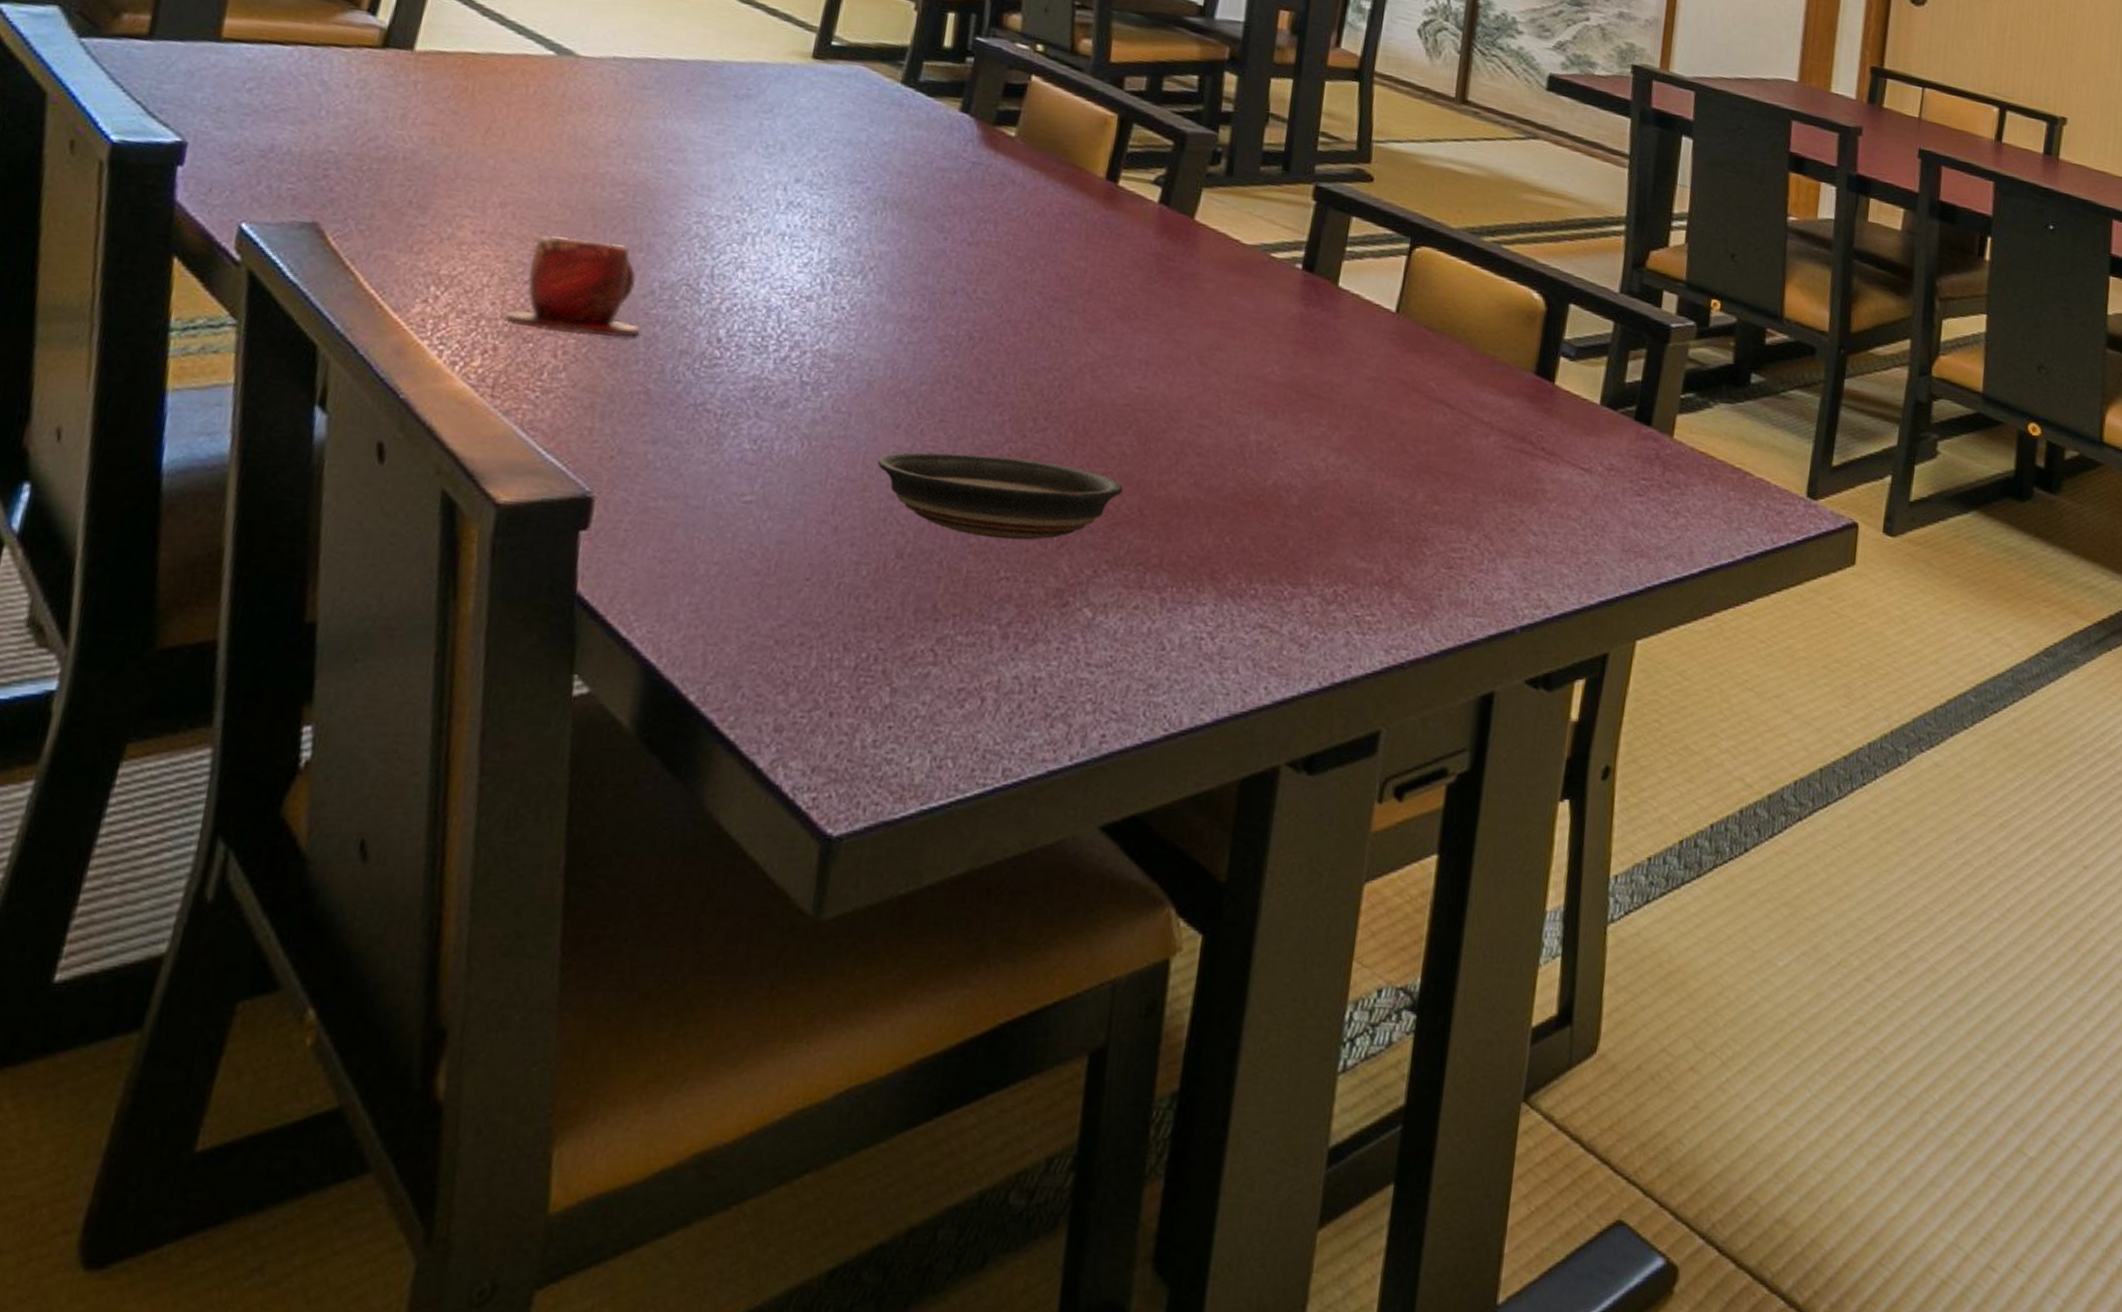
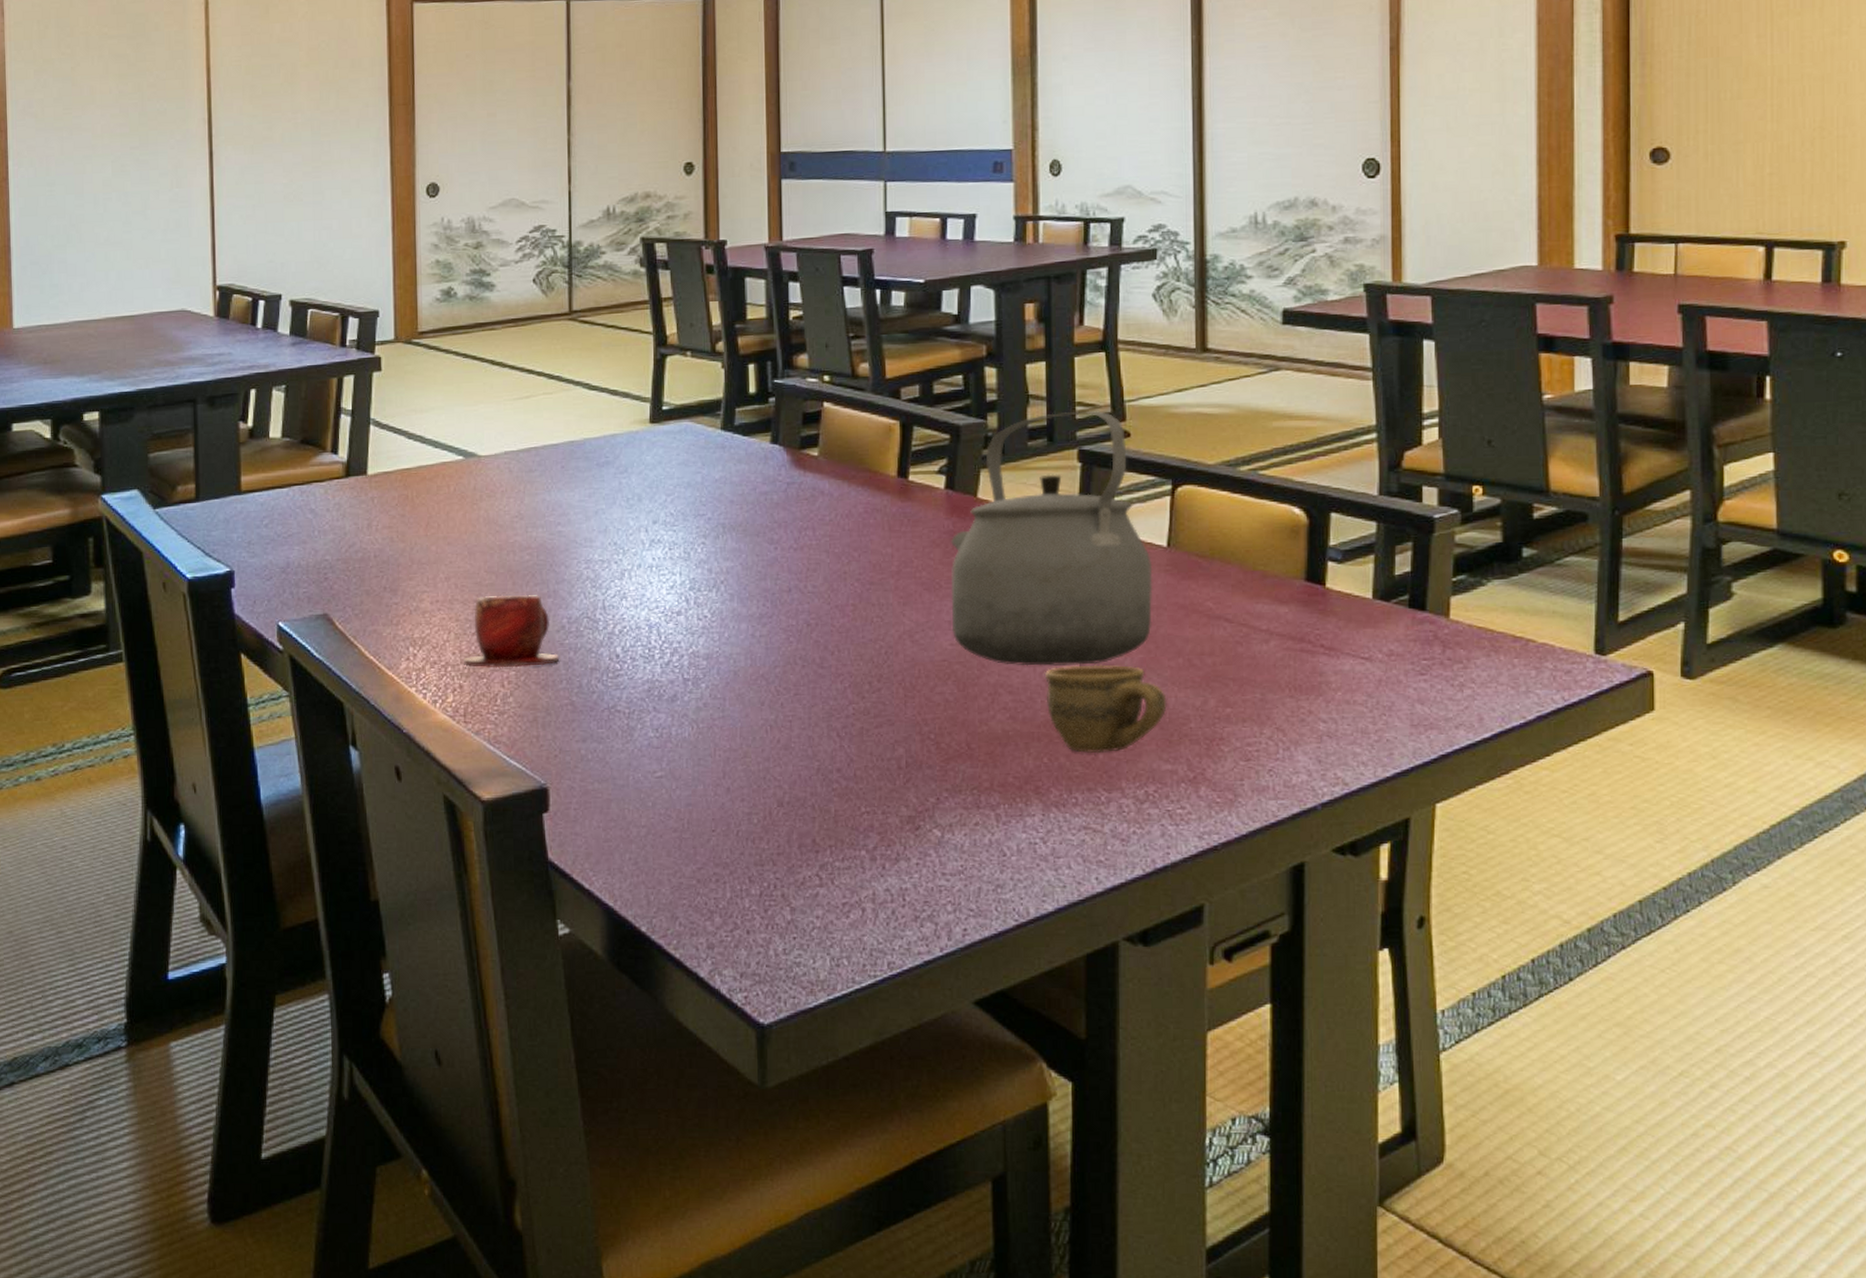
saucer: present [877,452,1123,540] -> none [751,716,950,782]
tea kettle: none [1141,139,1378,435] -> present [950,411,1153,666]
cup: none [1237,432,1372,540] -> present [1045,664,1167,754]

